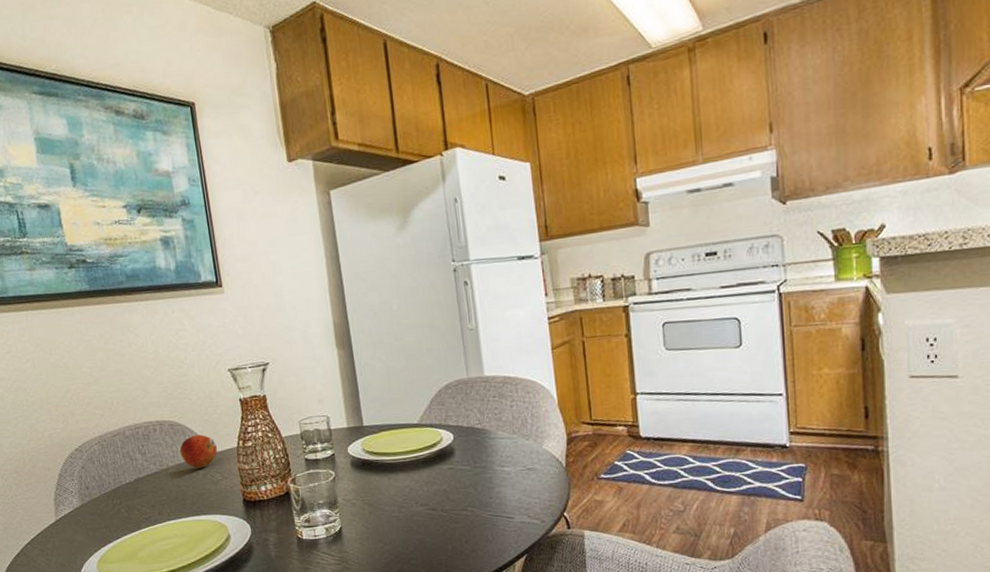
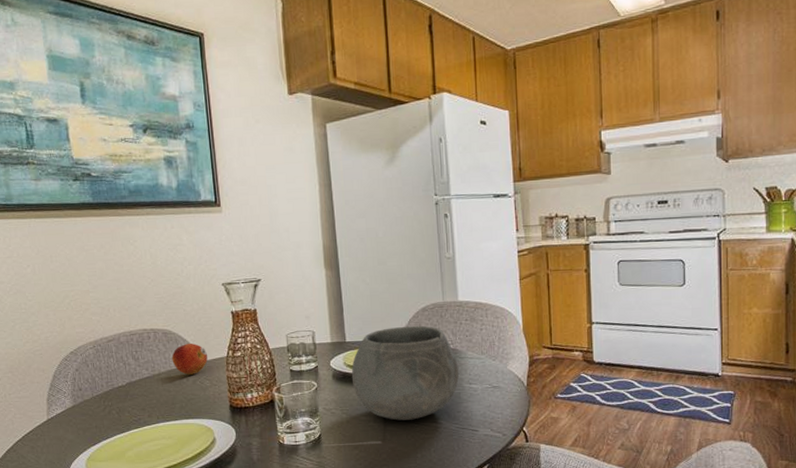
bowl: none [371,405,489,510] -> present [351,325,459,421]

